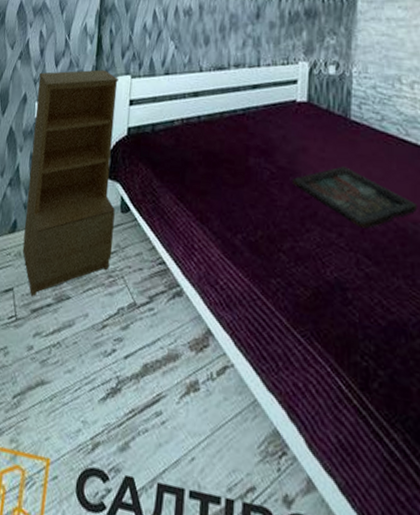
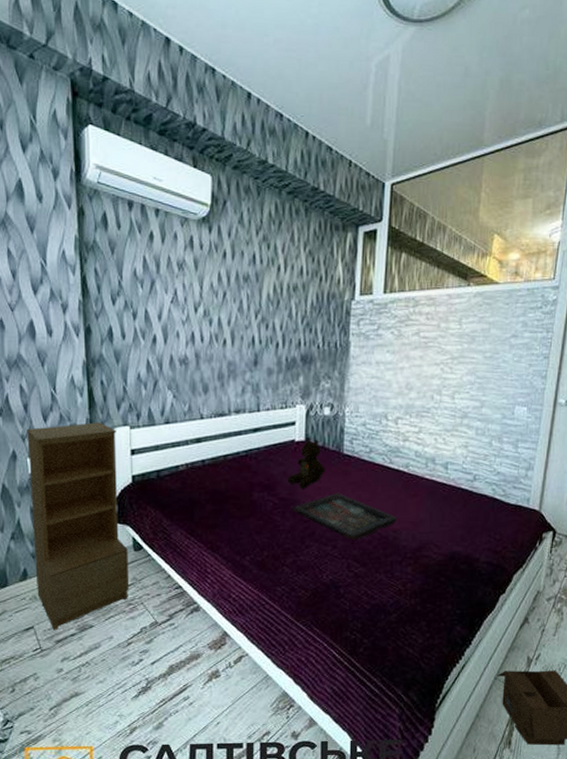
teddy bear: none [287,97,330,158] -> present [287,436,325,489]

